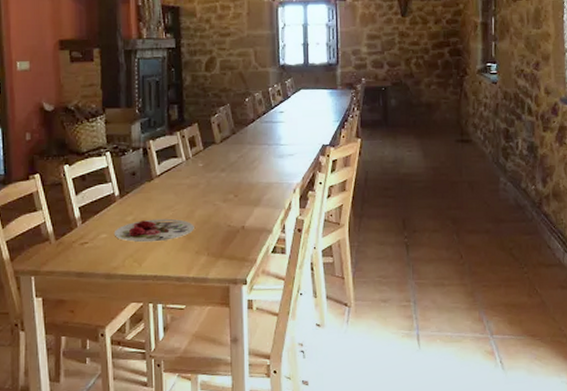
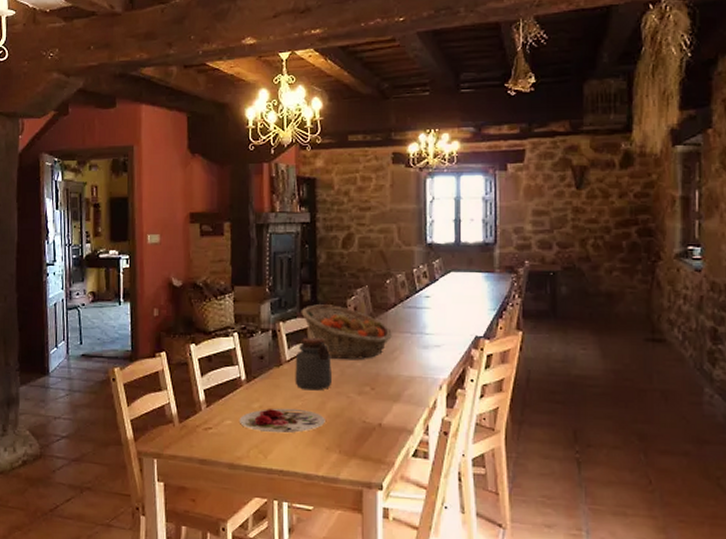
jar: none [165,153,200,201] -> present [295,338,333,390]
fruit basket: none [169,122,252,171] -> present [301,304,392,359]

